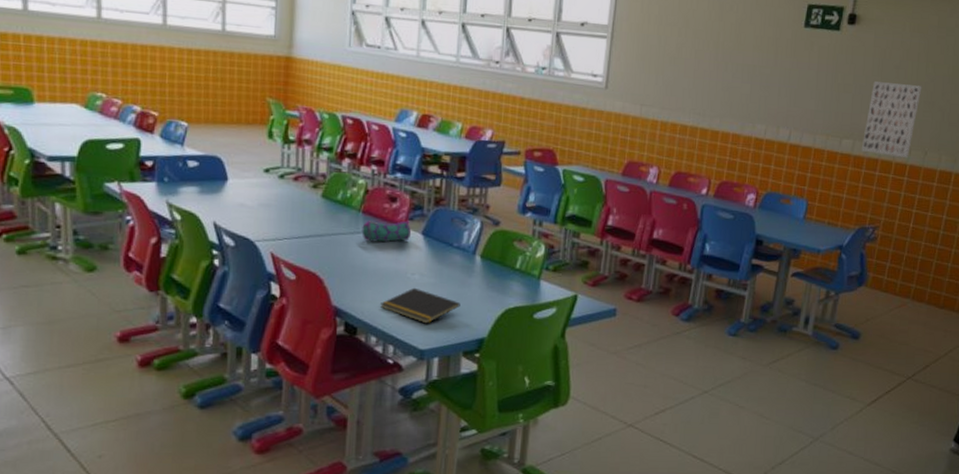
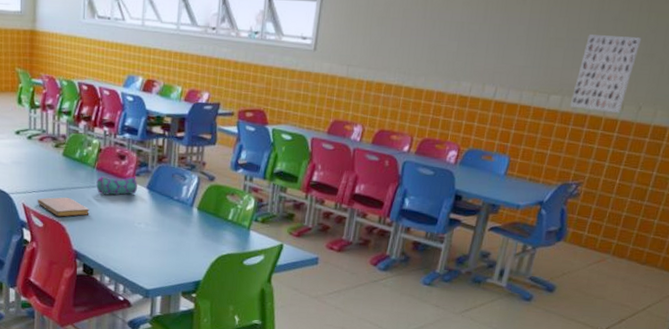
notebook: none [289,244,353,268] -> present [37,197,90,217]
notepad: present [380,287,461,324] -> none [112,235,180,267]

